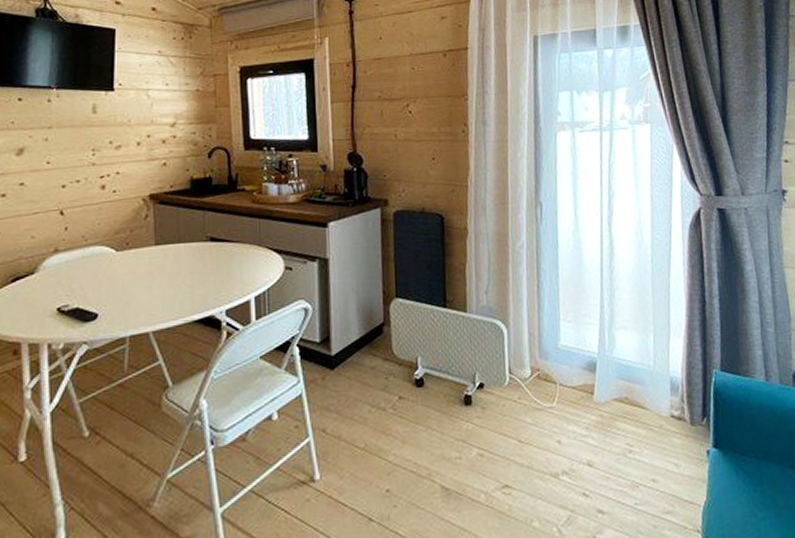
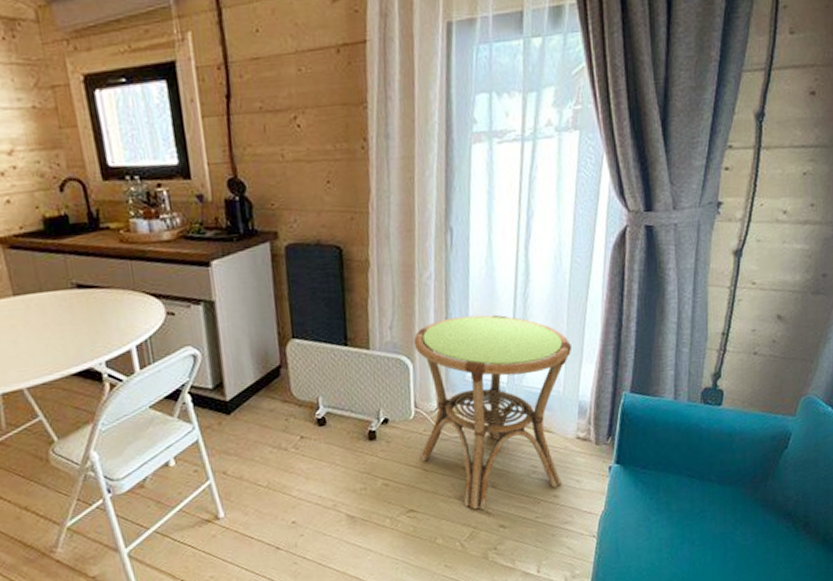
side table: none [507,284,660,491] -> present [413,314,571,510]

